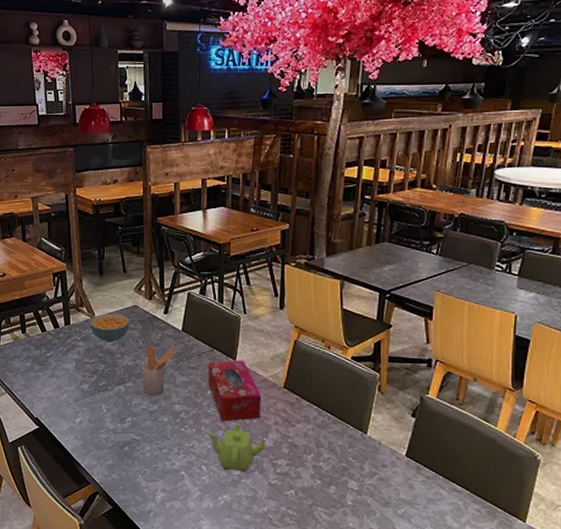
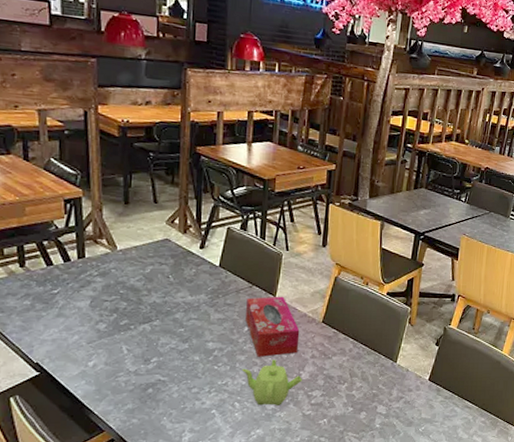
cereal bowl: present [90,313,130,343] -> none [111,246,160,278]
utensil holder: present [141,346,175,395] -> none [171,282,211,333]

